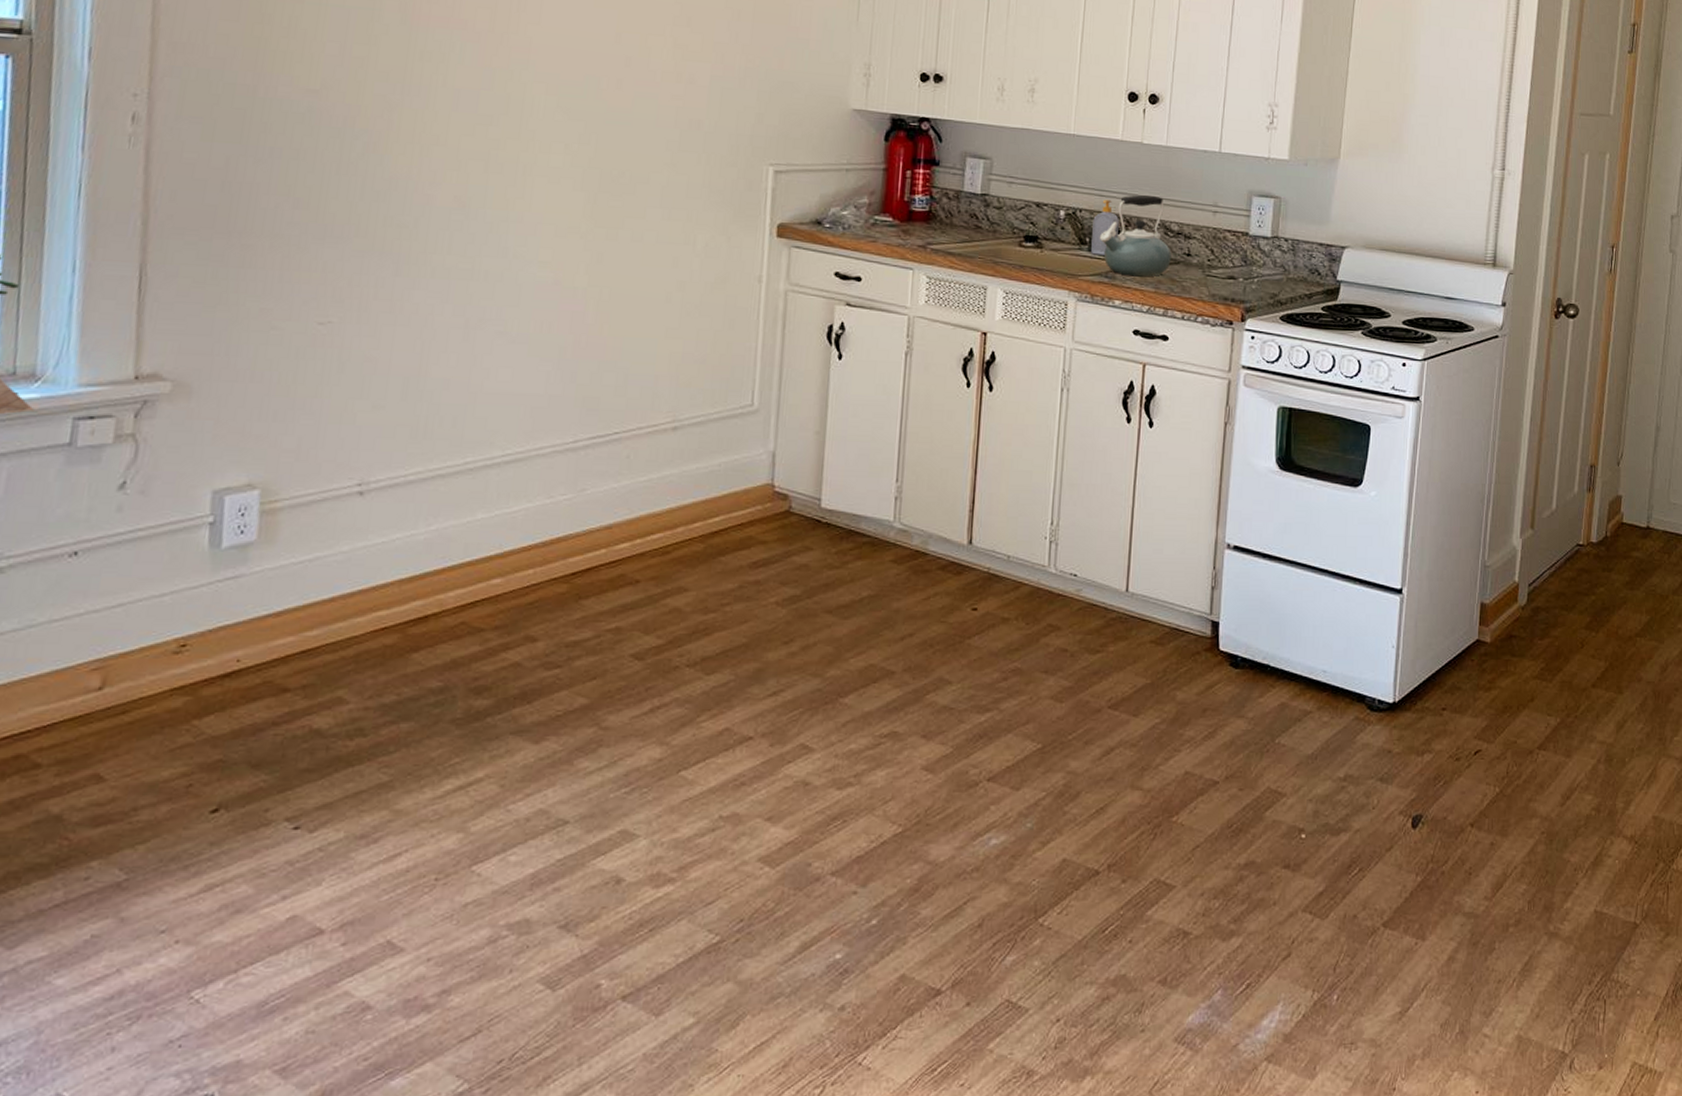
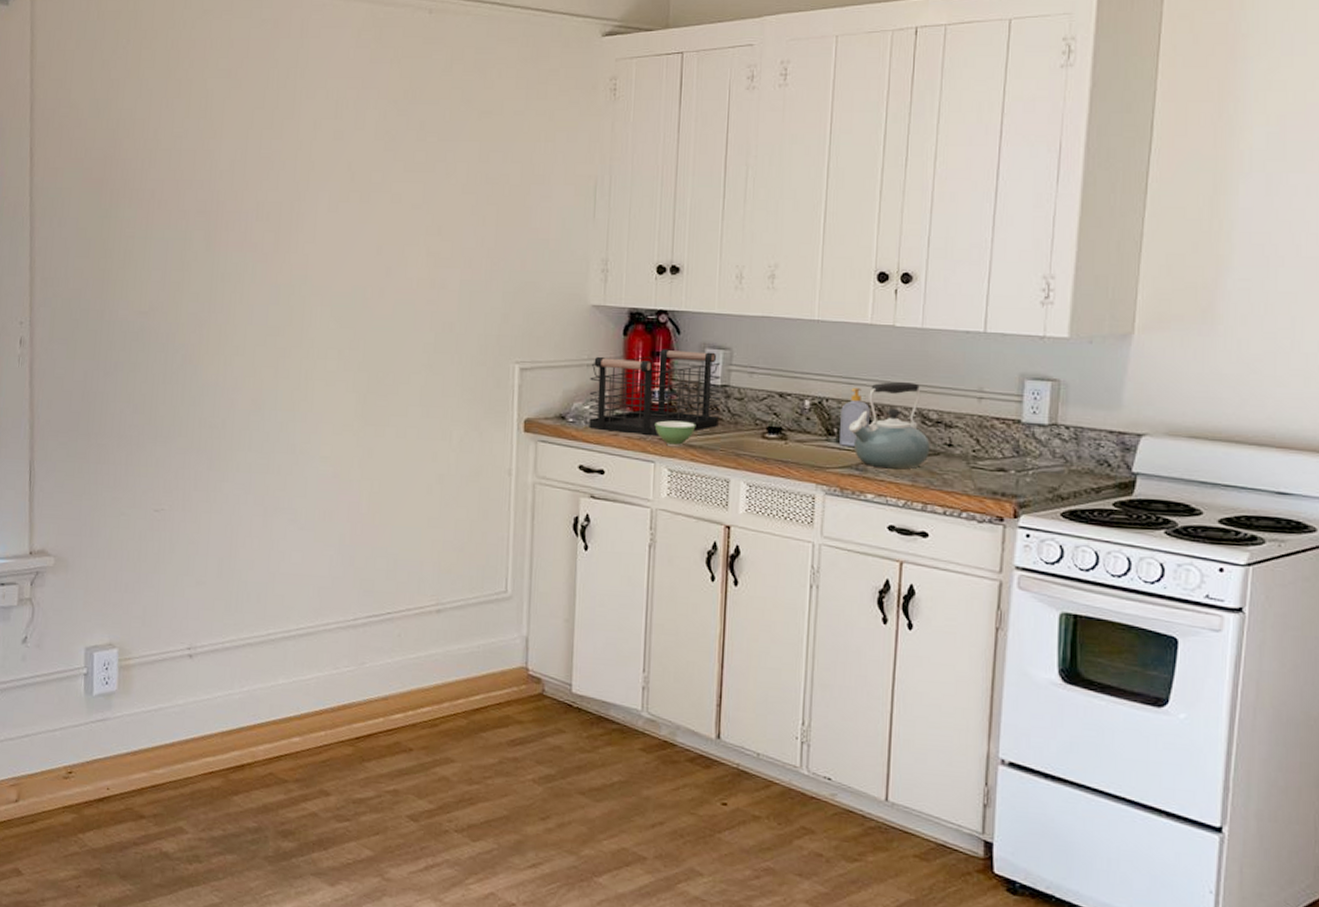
dish rack: none [846,156,981,244] -> present [588,349,721,437]
bowl: none [914,227,956,255] -> present [654,420,696,448]

